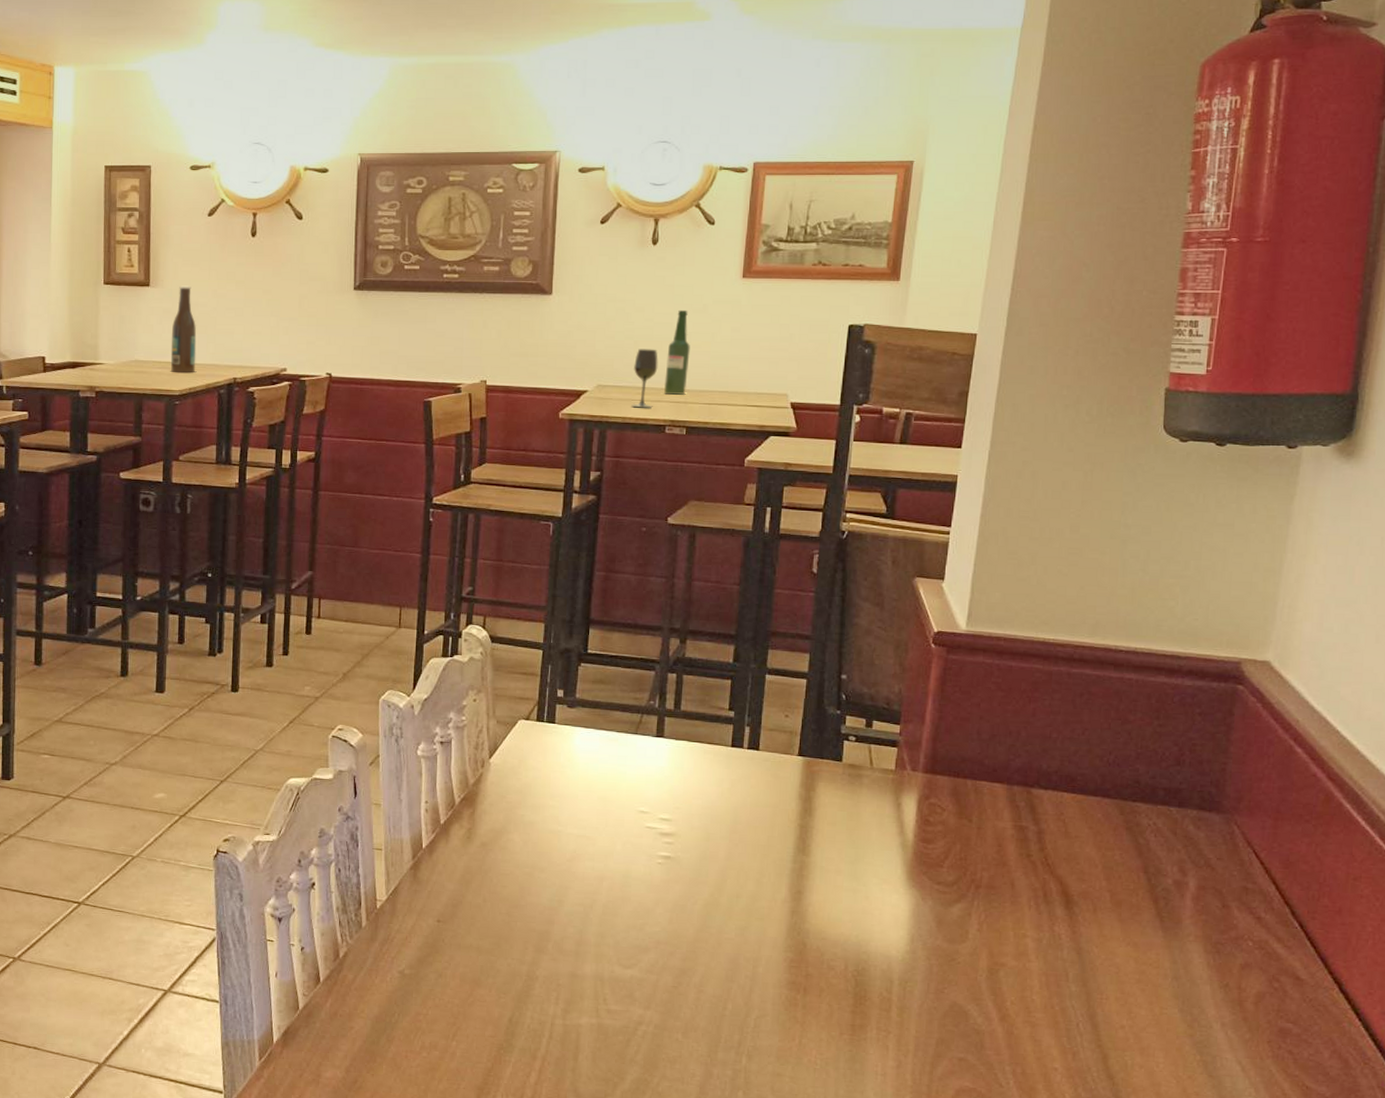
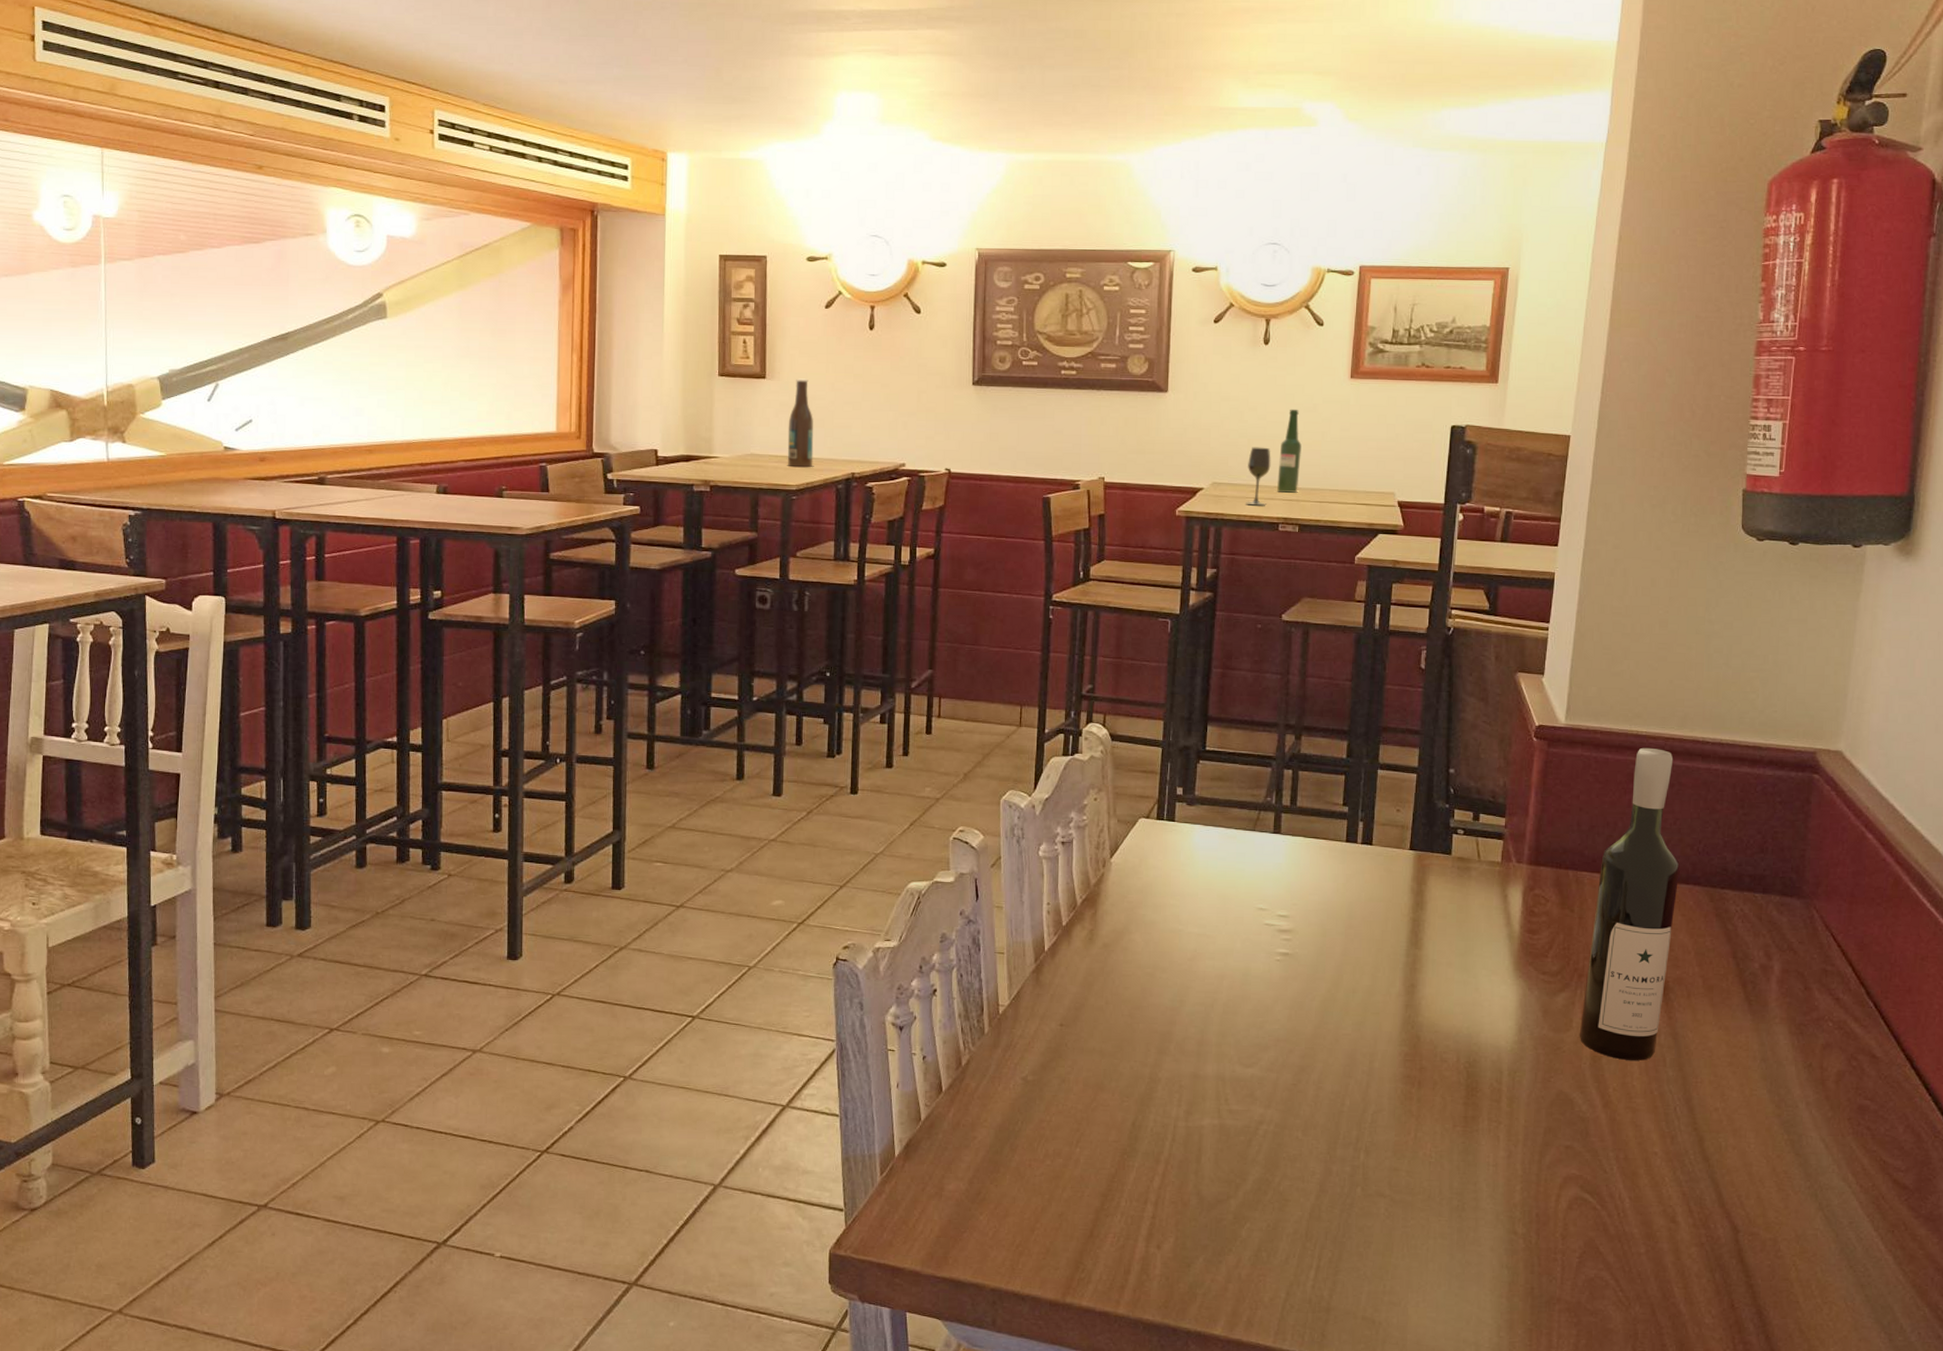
bottle: none [975,655,1088,975] -> present [1579,747,1680,1061]

